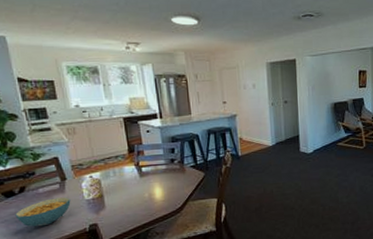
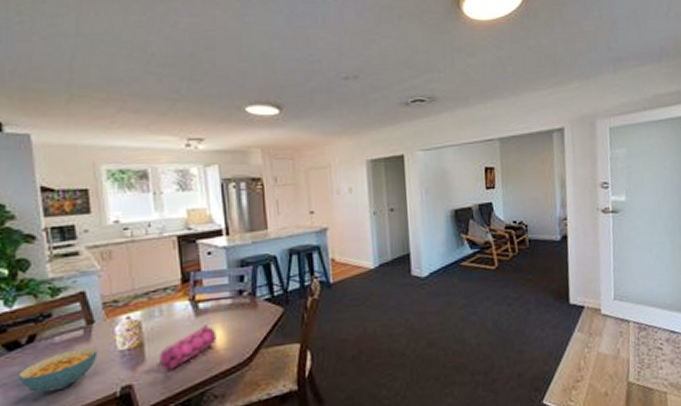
pencil case: none [115,183,157,215] -> present [159,325,217,371]

